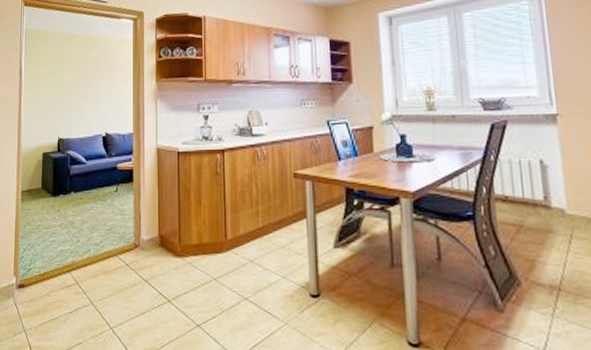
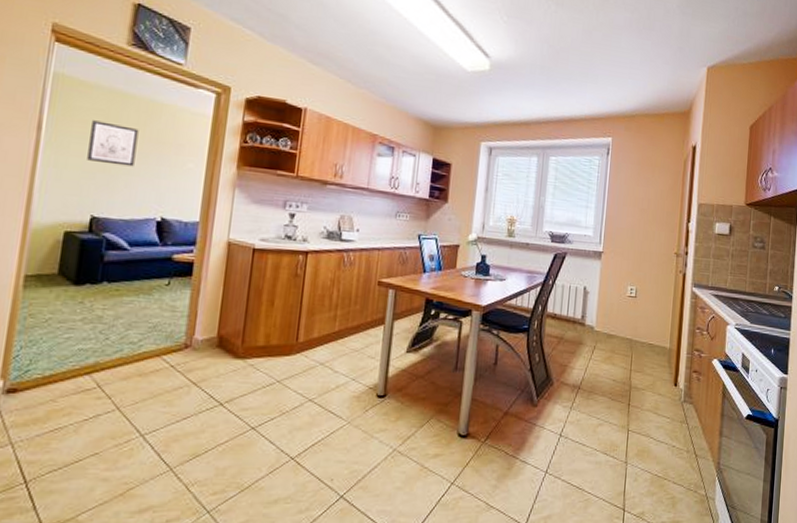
wall art: none [52,60,83,94] -> present [87,120,139,167]

